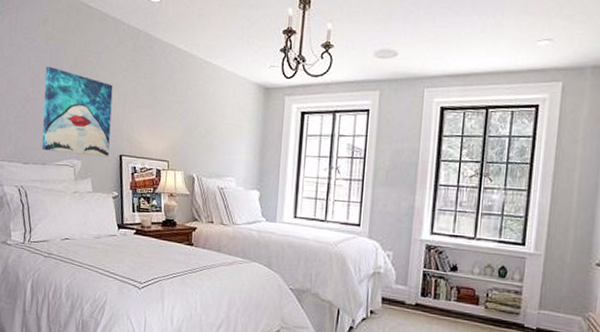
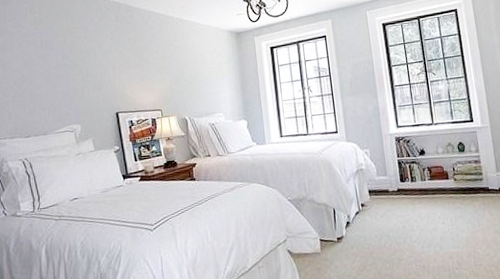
wall art: present [42,66,113,157] -> none [37,46,106,122]

